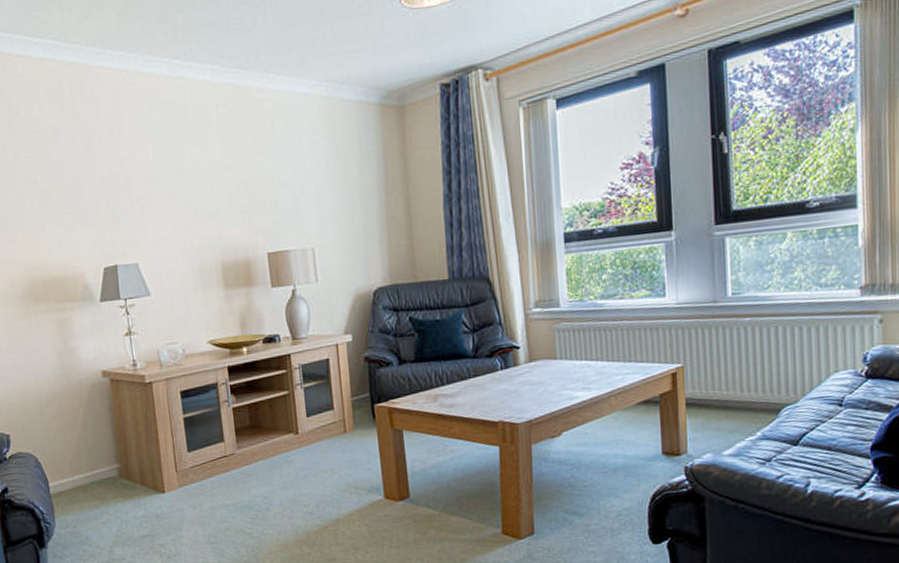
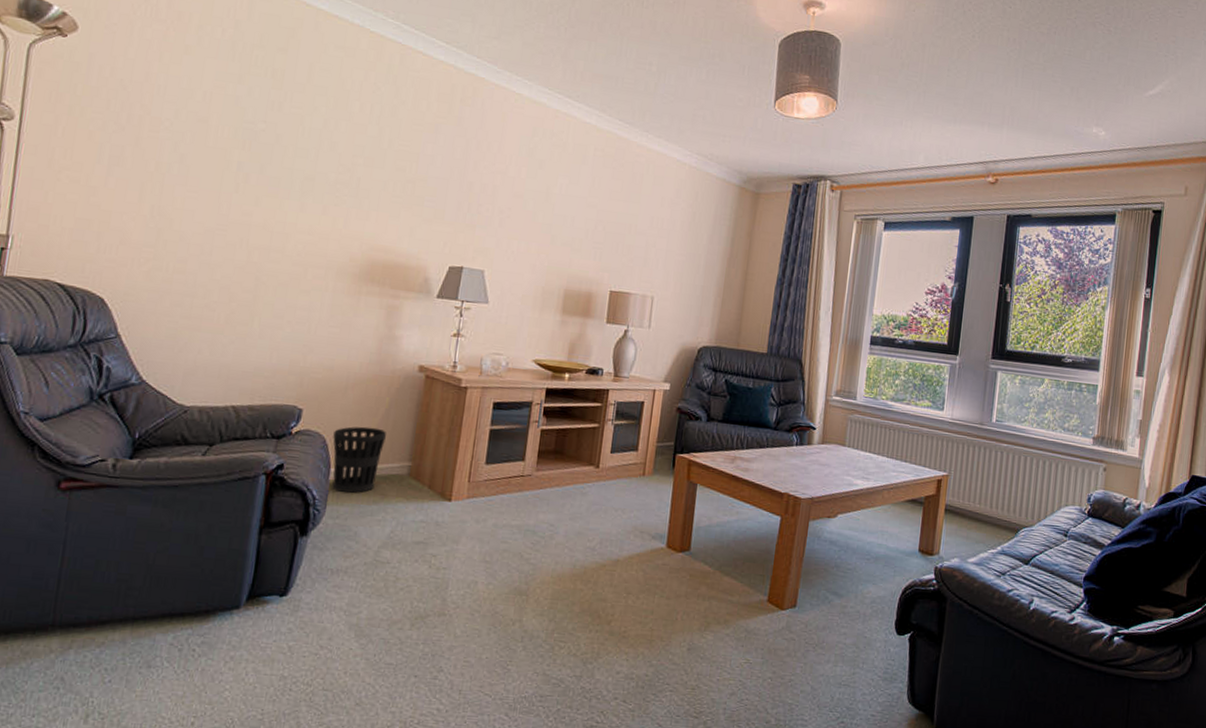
wastebasket: none [42,438,92,503] -> present [332,426,386,493]

